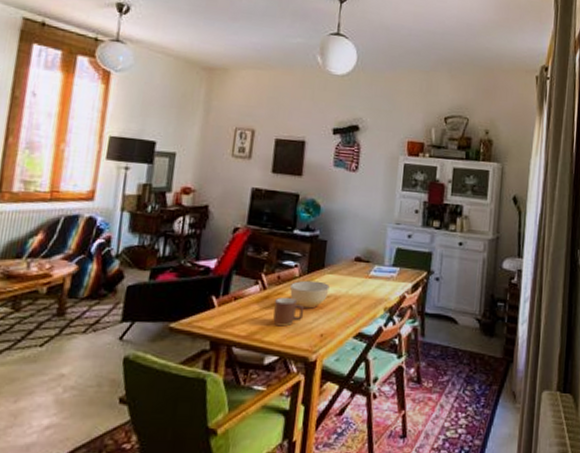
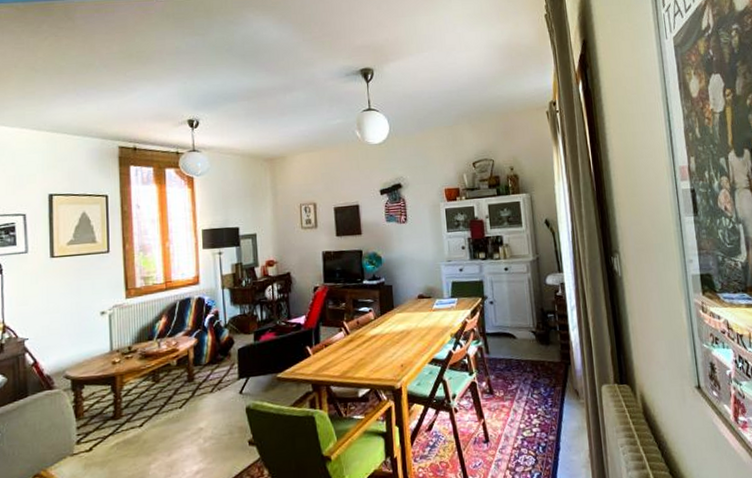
mug: present [273,296,305,327] -> none [357,337,384,363]
bowl: present [289,280,330,309] -> none [368,320,402,345]

